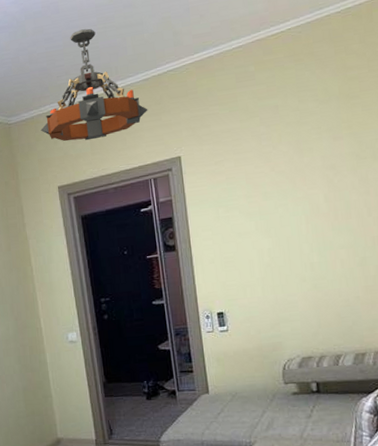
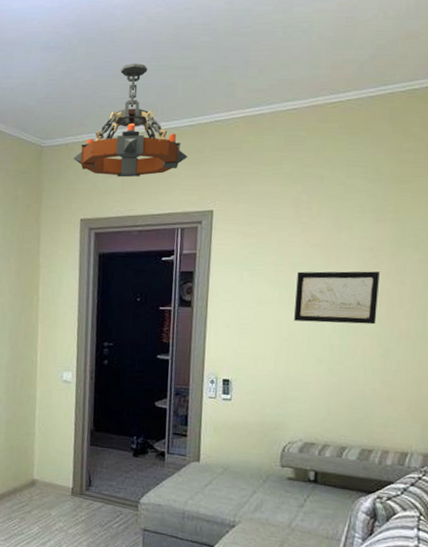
wall art: none [269,186,349,246] -> present [294,271,379,325]

